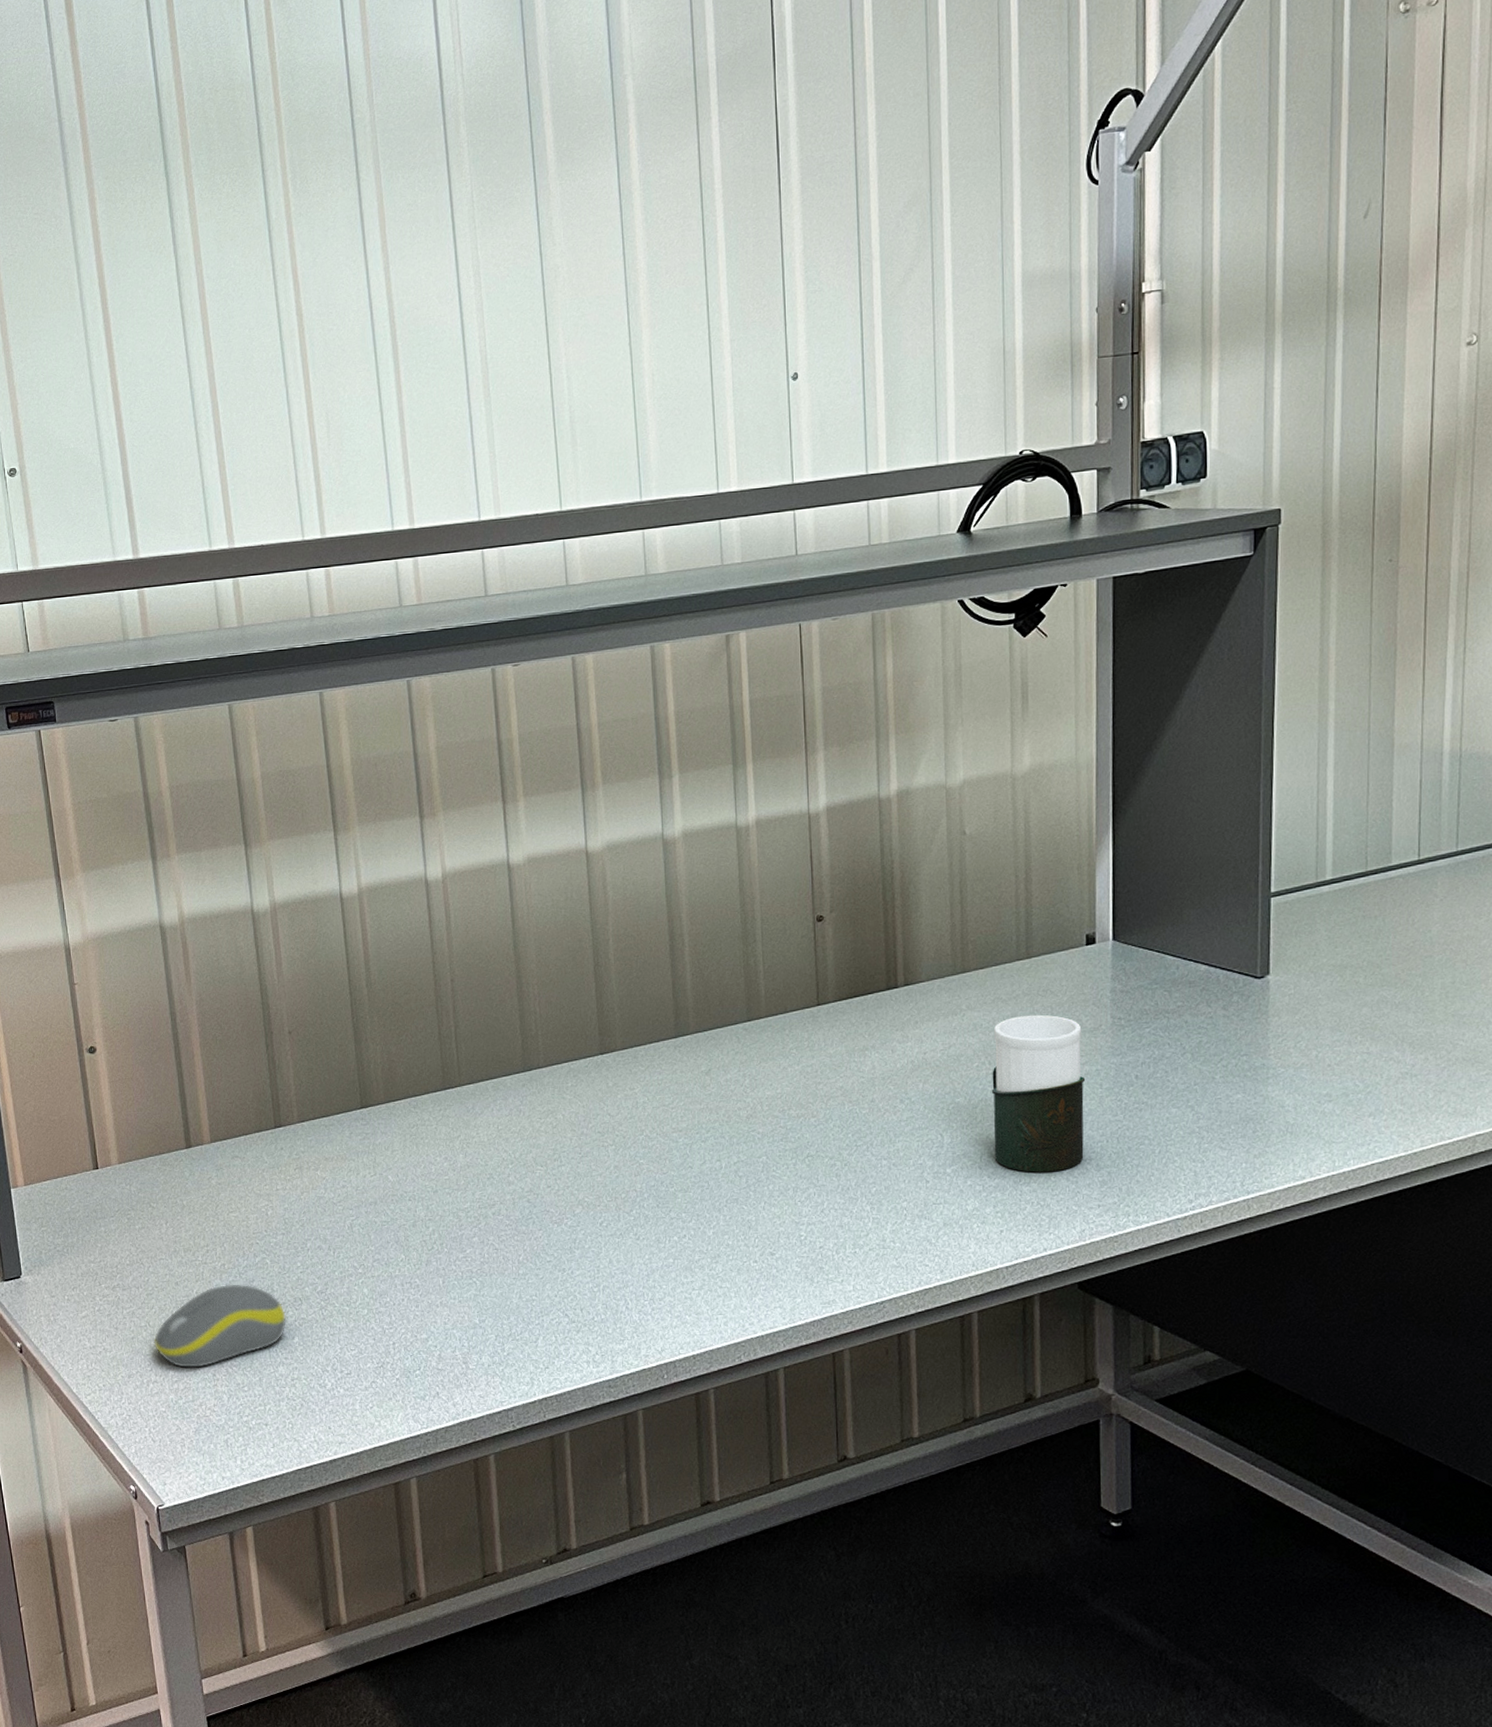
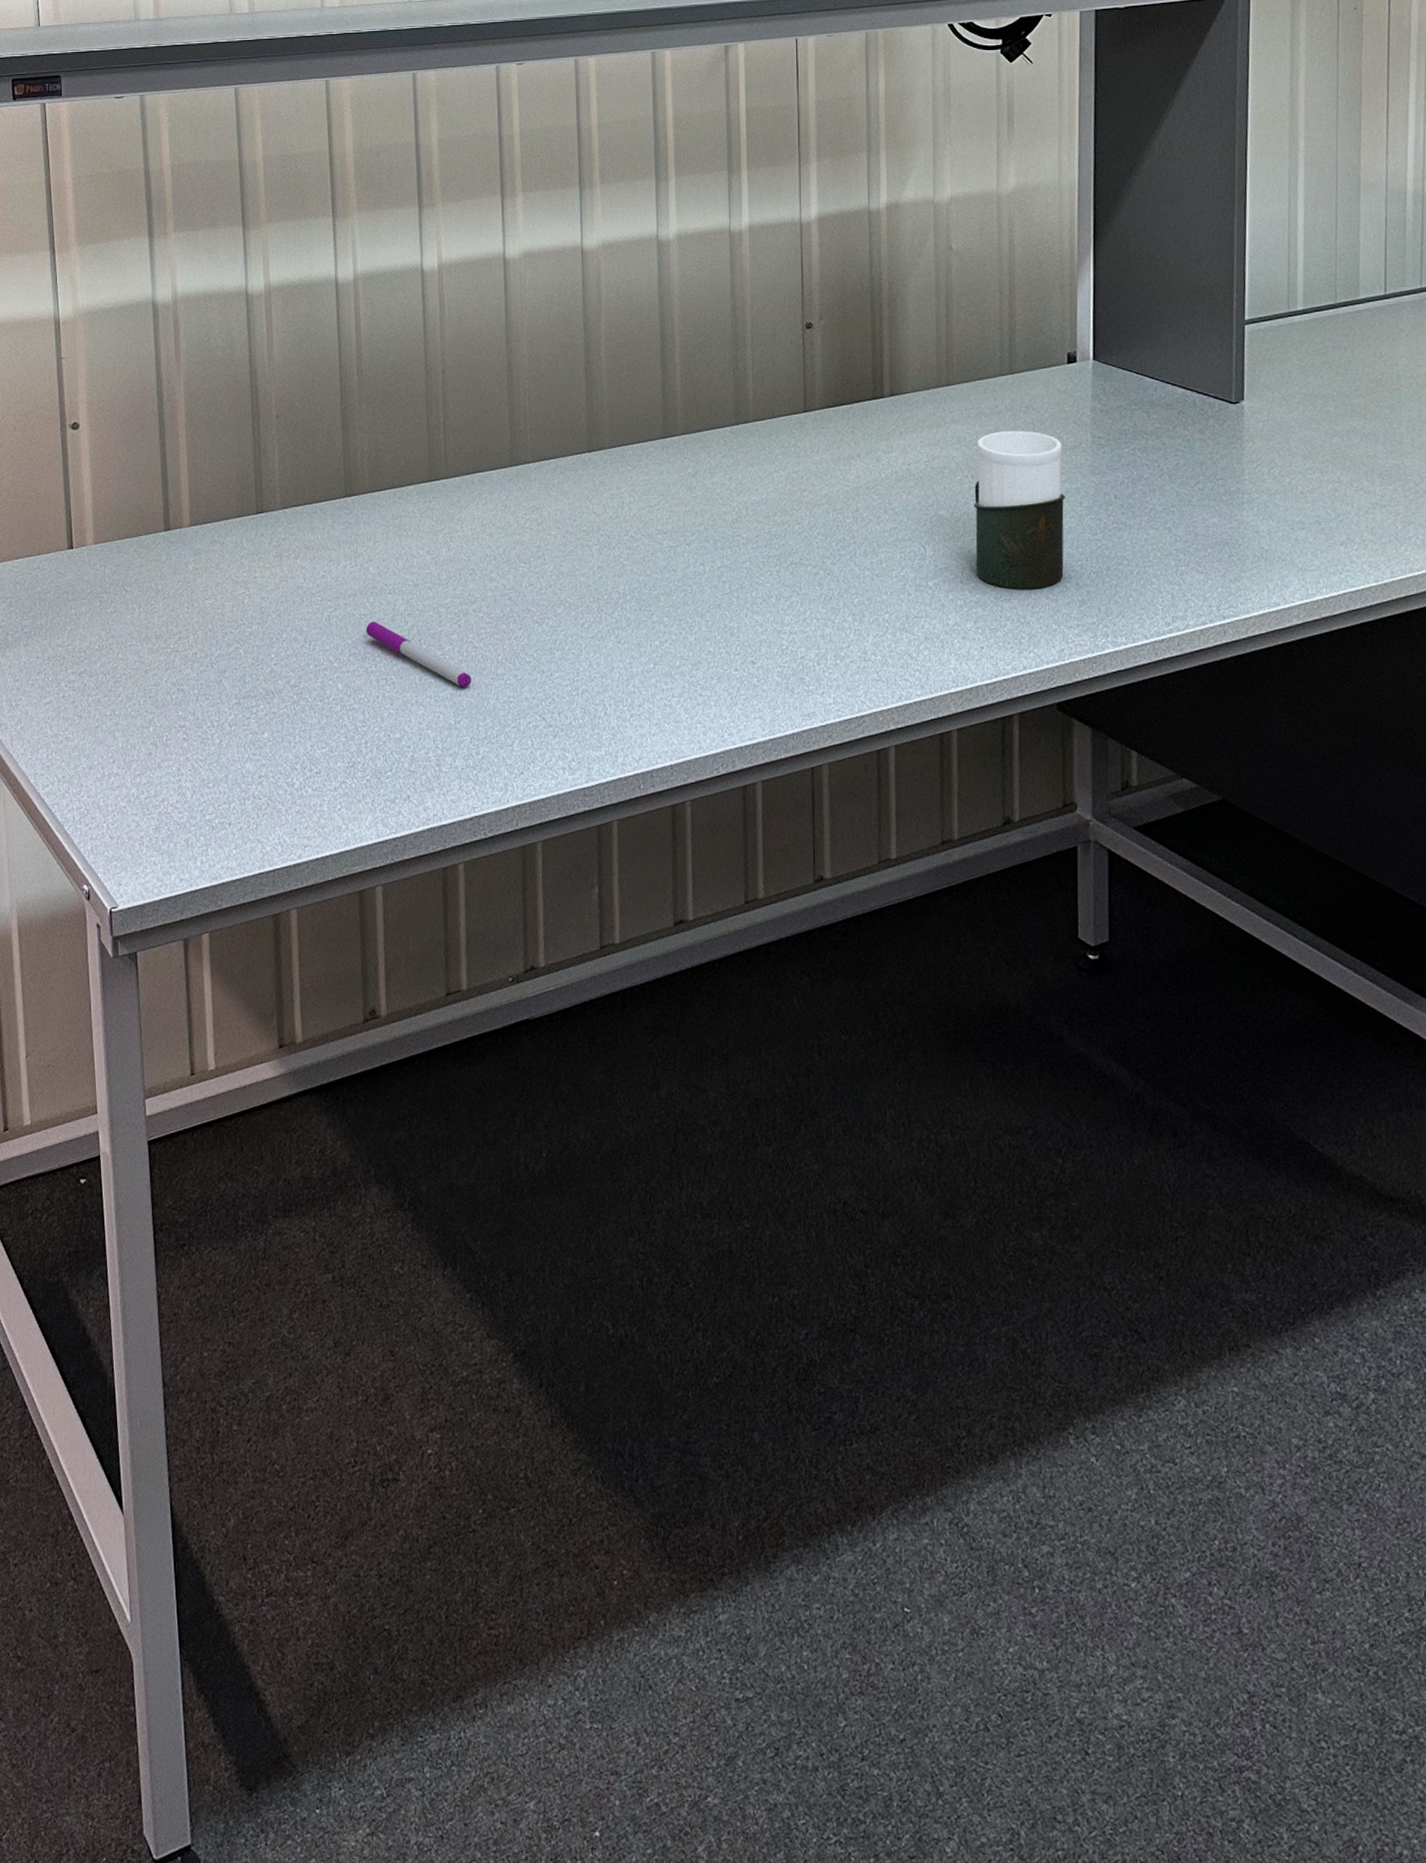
computer mouse: present [153,1284,286,1368] -> none [118,674,257,761]
pen: none [388,1228,494,1289] -> present [366,622,472,688]

